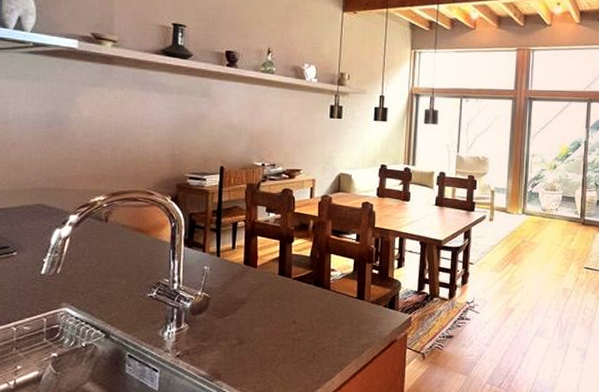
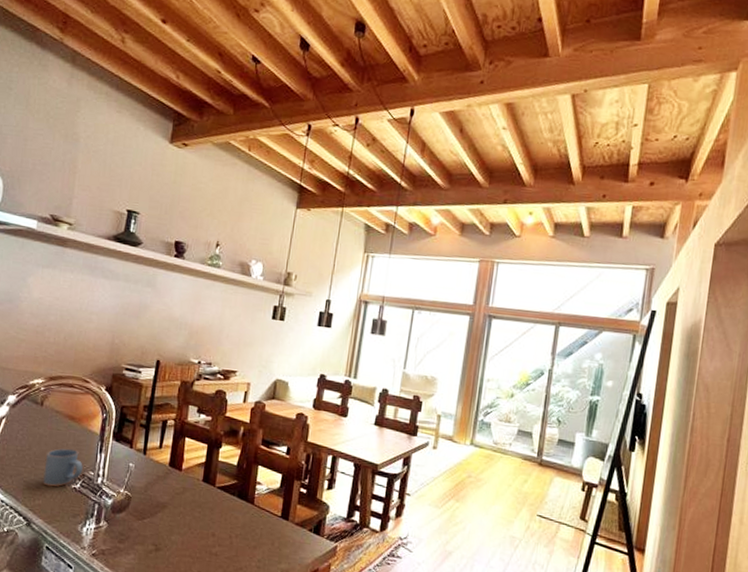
mug: none [117,260,157,298] -> present [43,448,83,487]

